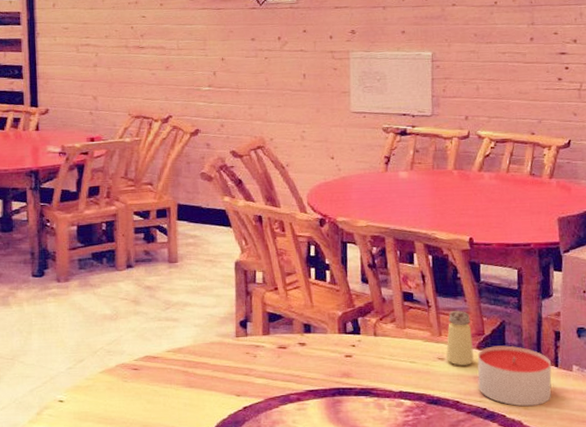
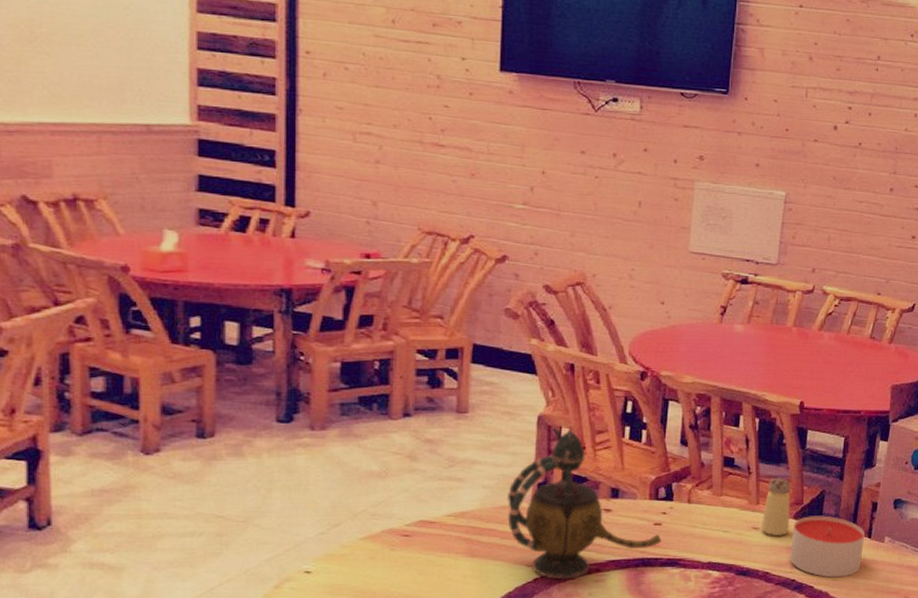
teapot: none [215,272,354,408] -> present [506,428,662,580]

